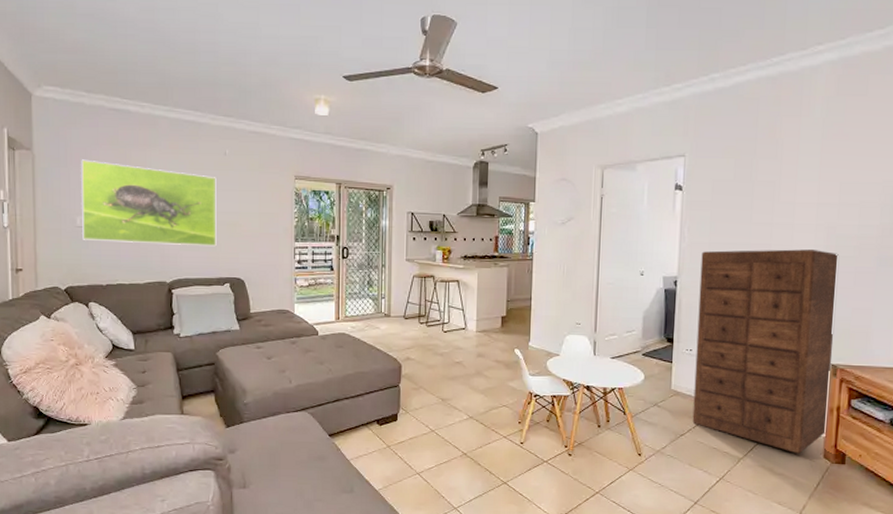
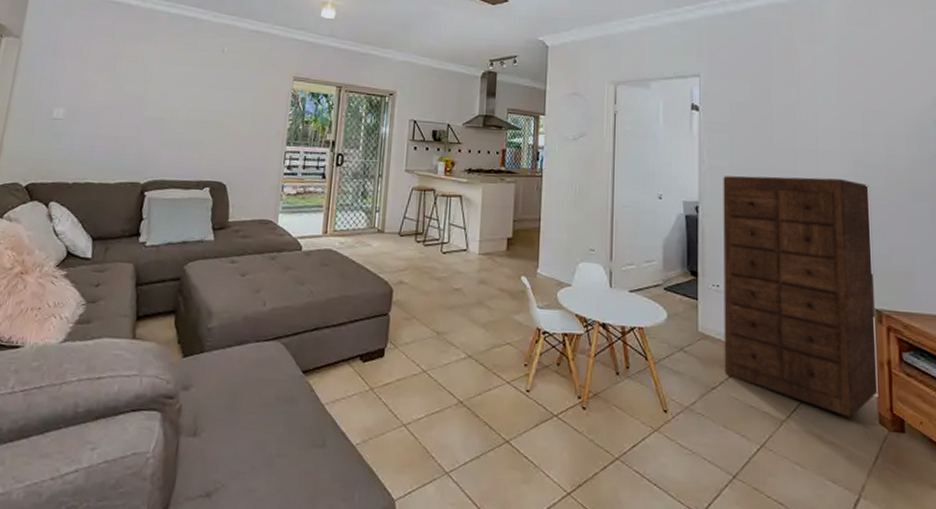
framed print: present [81,159,217,247] -> none [56,49,211,147]

